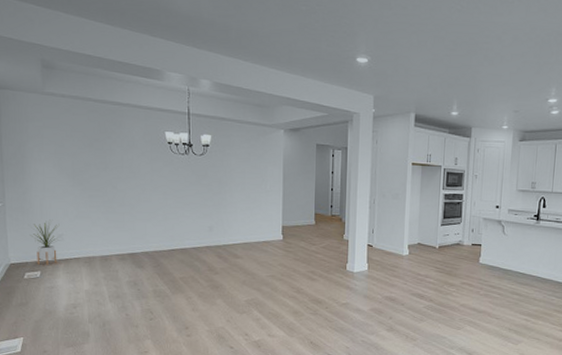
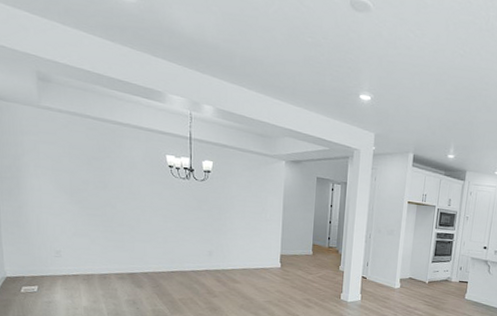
house plant: present [31,219,60,265] -> none [27,235,57,280]

